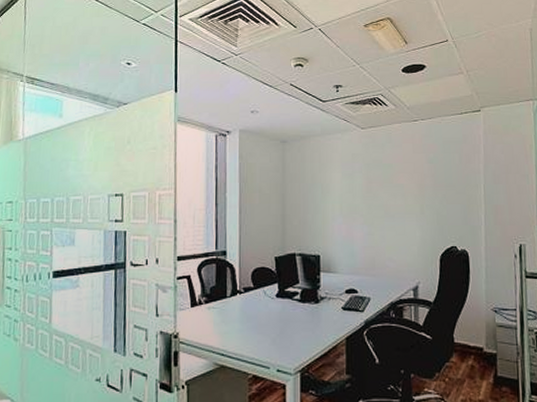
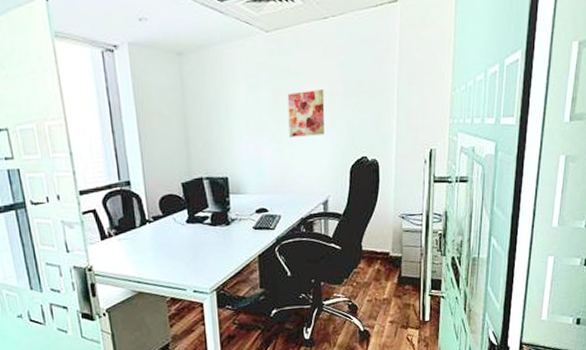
wall art: none [379,181,415,222] -> present [287,90,325,138]

